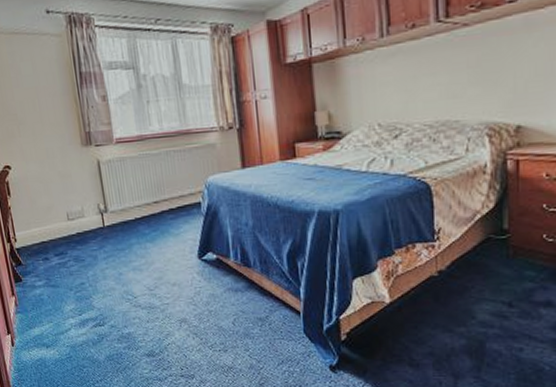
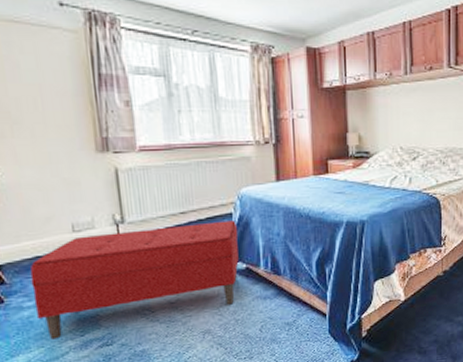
bench: none [38,210,209,316] -> present [30,220,239,340]

